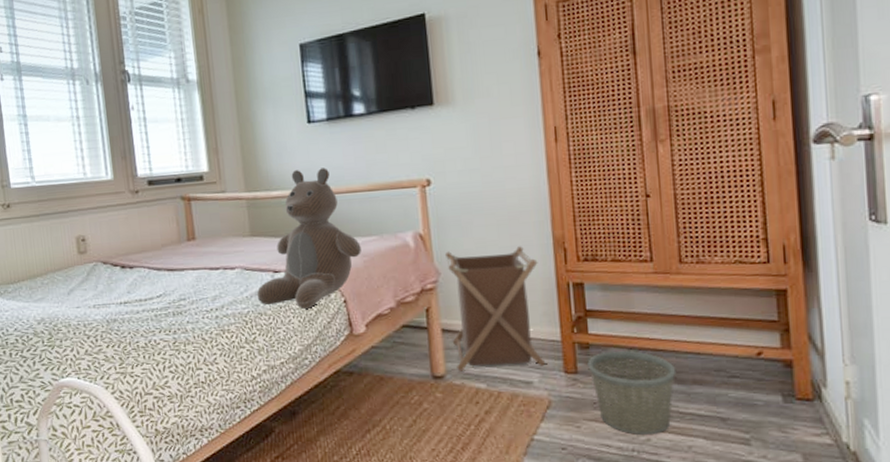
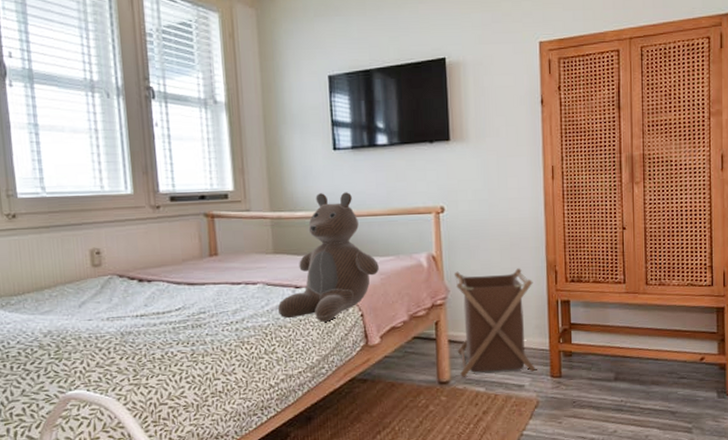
basket: present [587,350,677,436] -> none [570,357,639,429]

